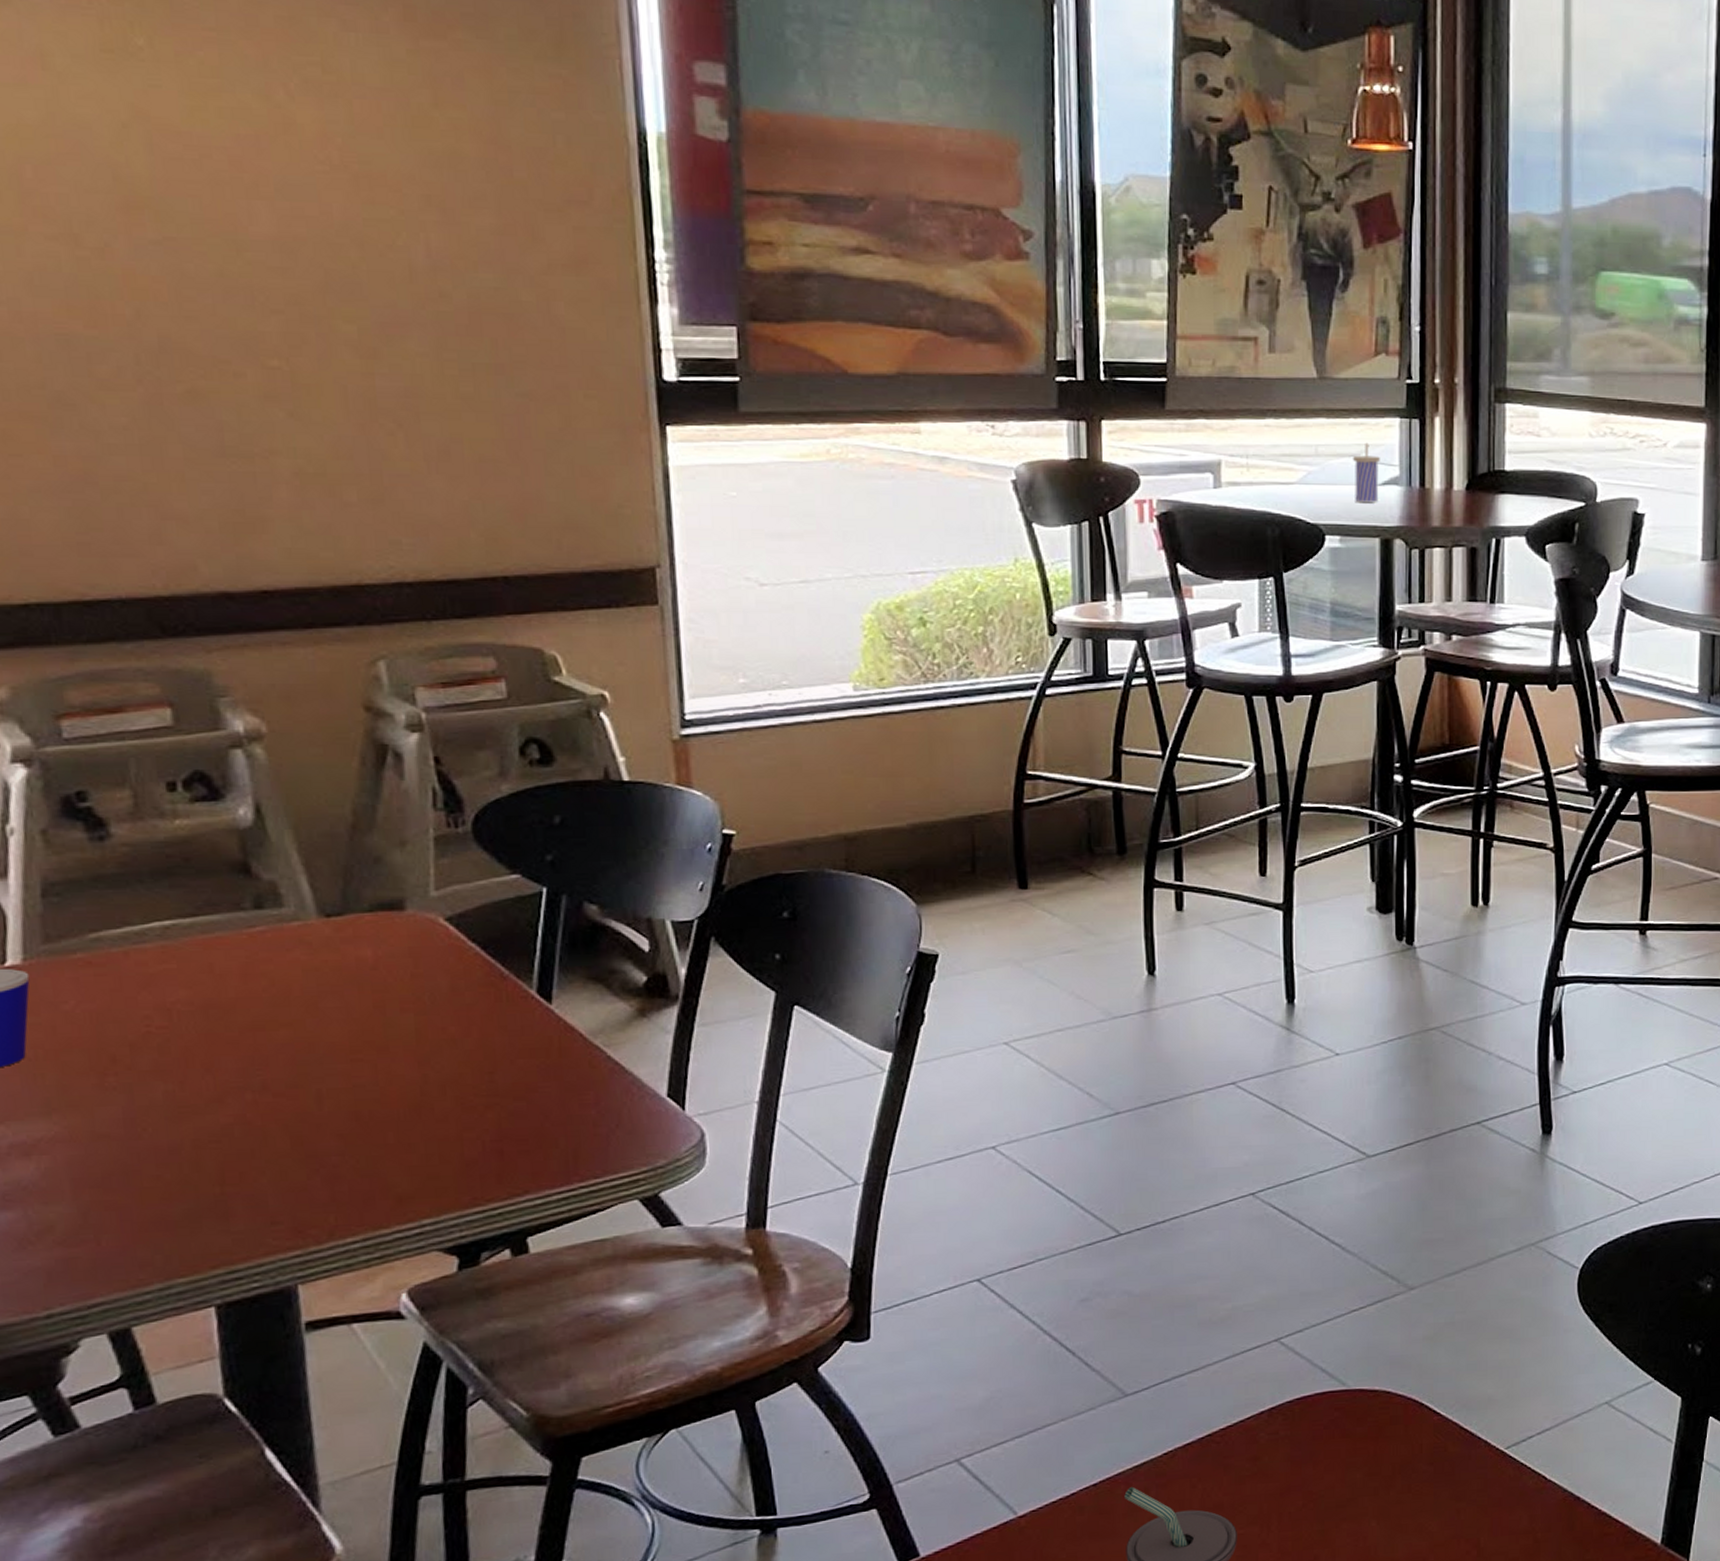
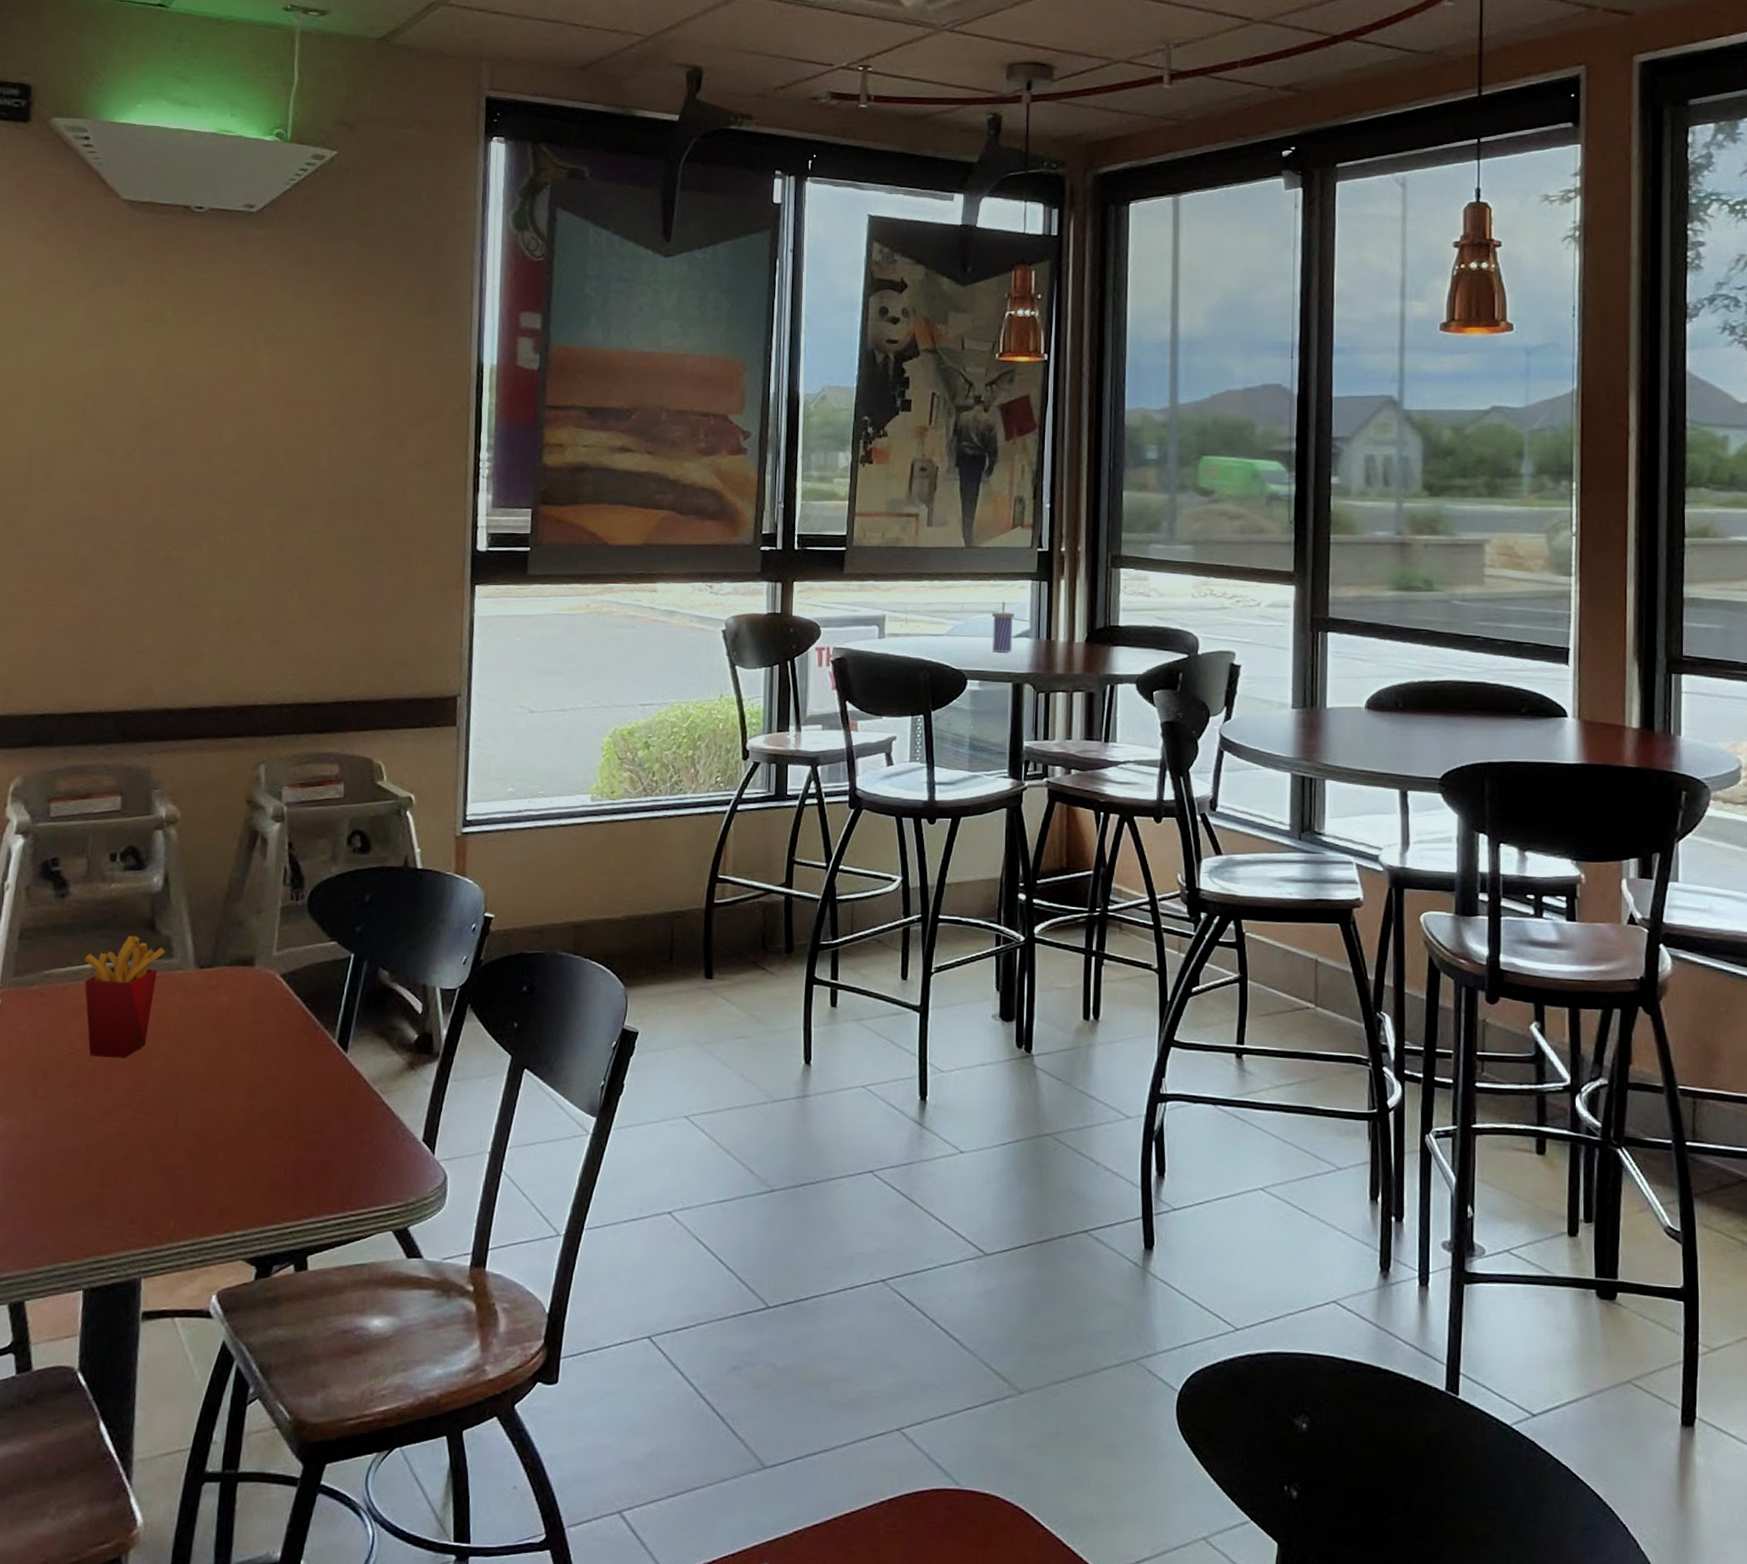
french fries: none [149,883,271,1033] -> present [84,935,165,1058]

